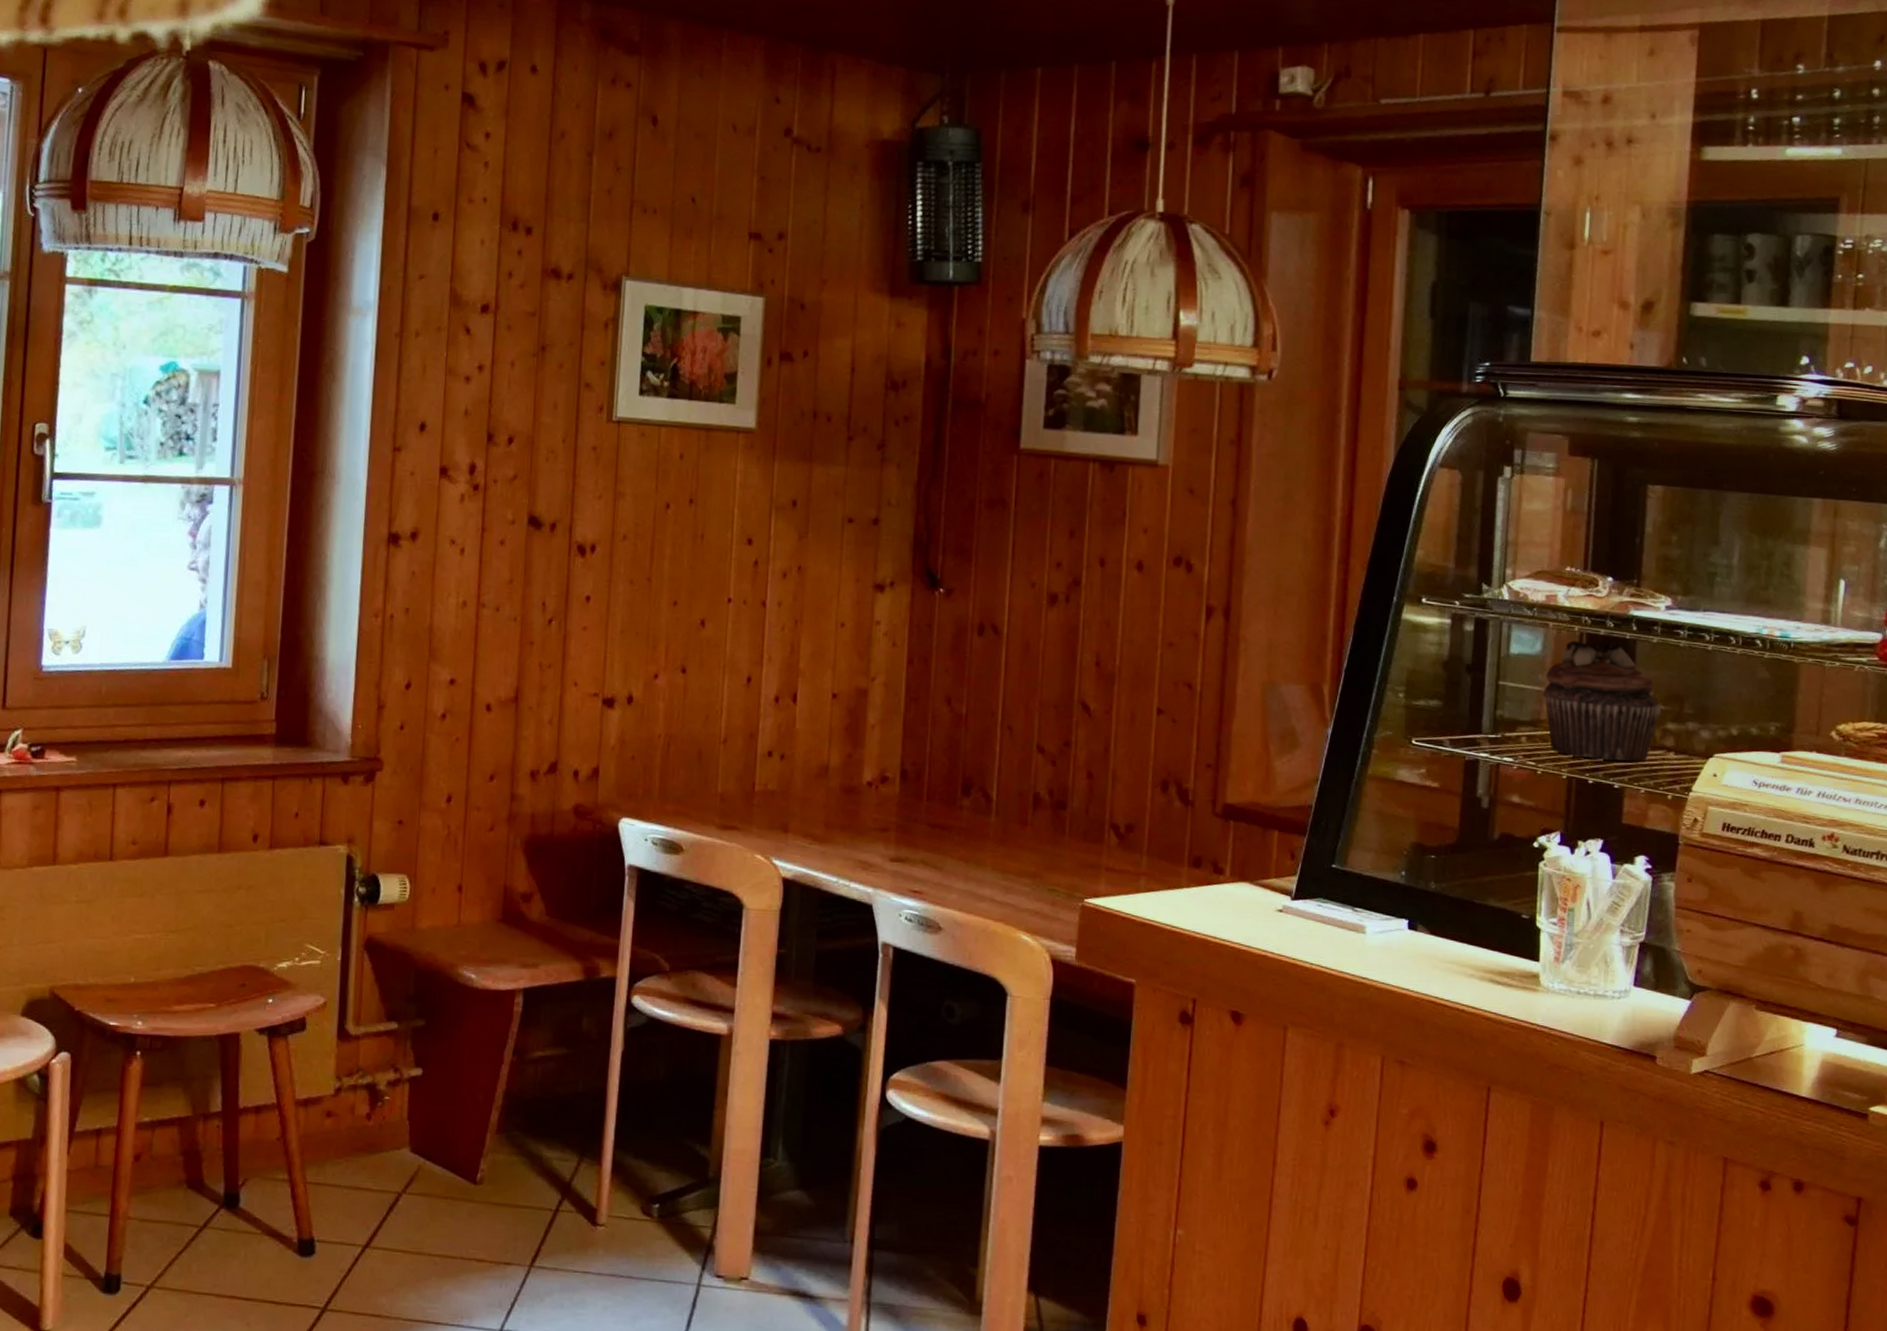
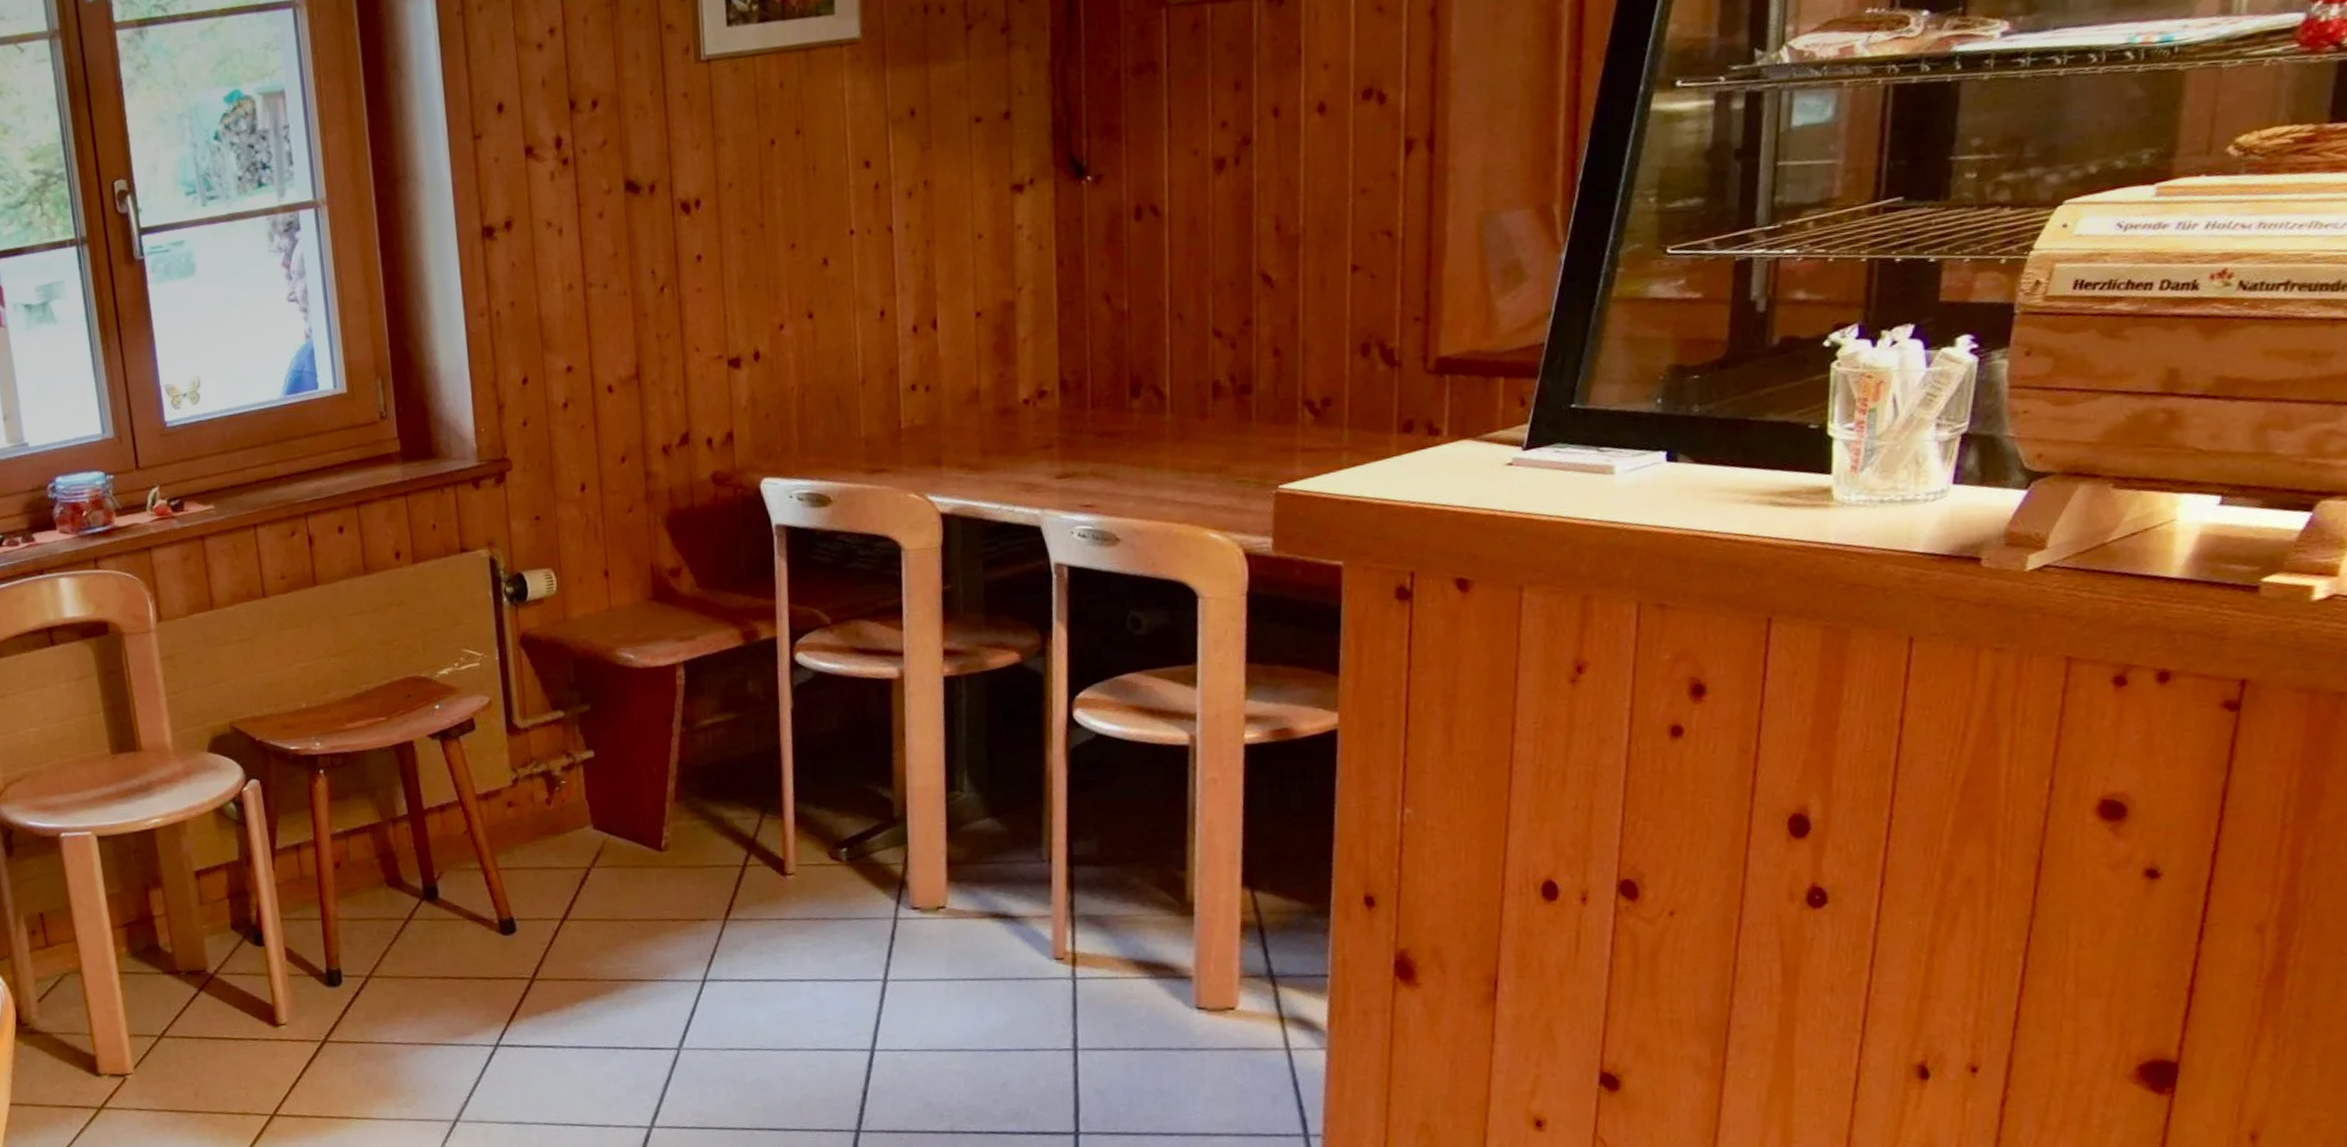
cupcake: present [1543,640,1663,761] -> none [1835,88,1995,233]

